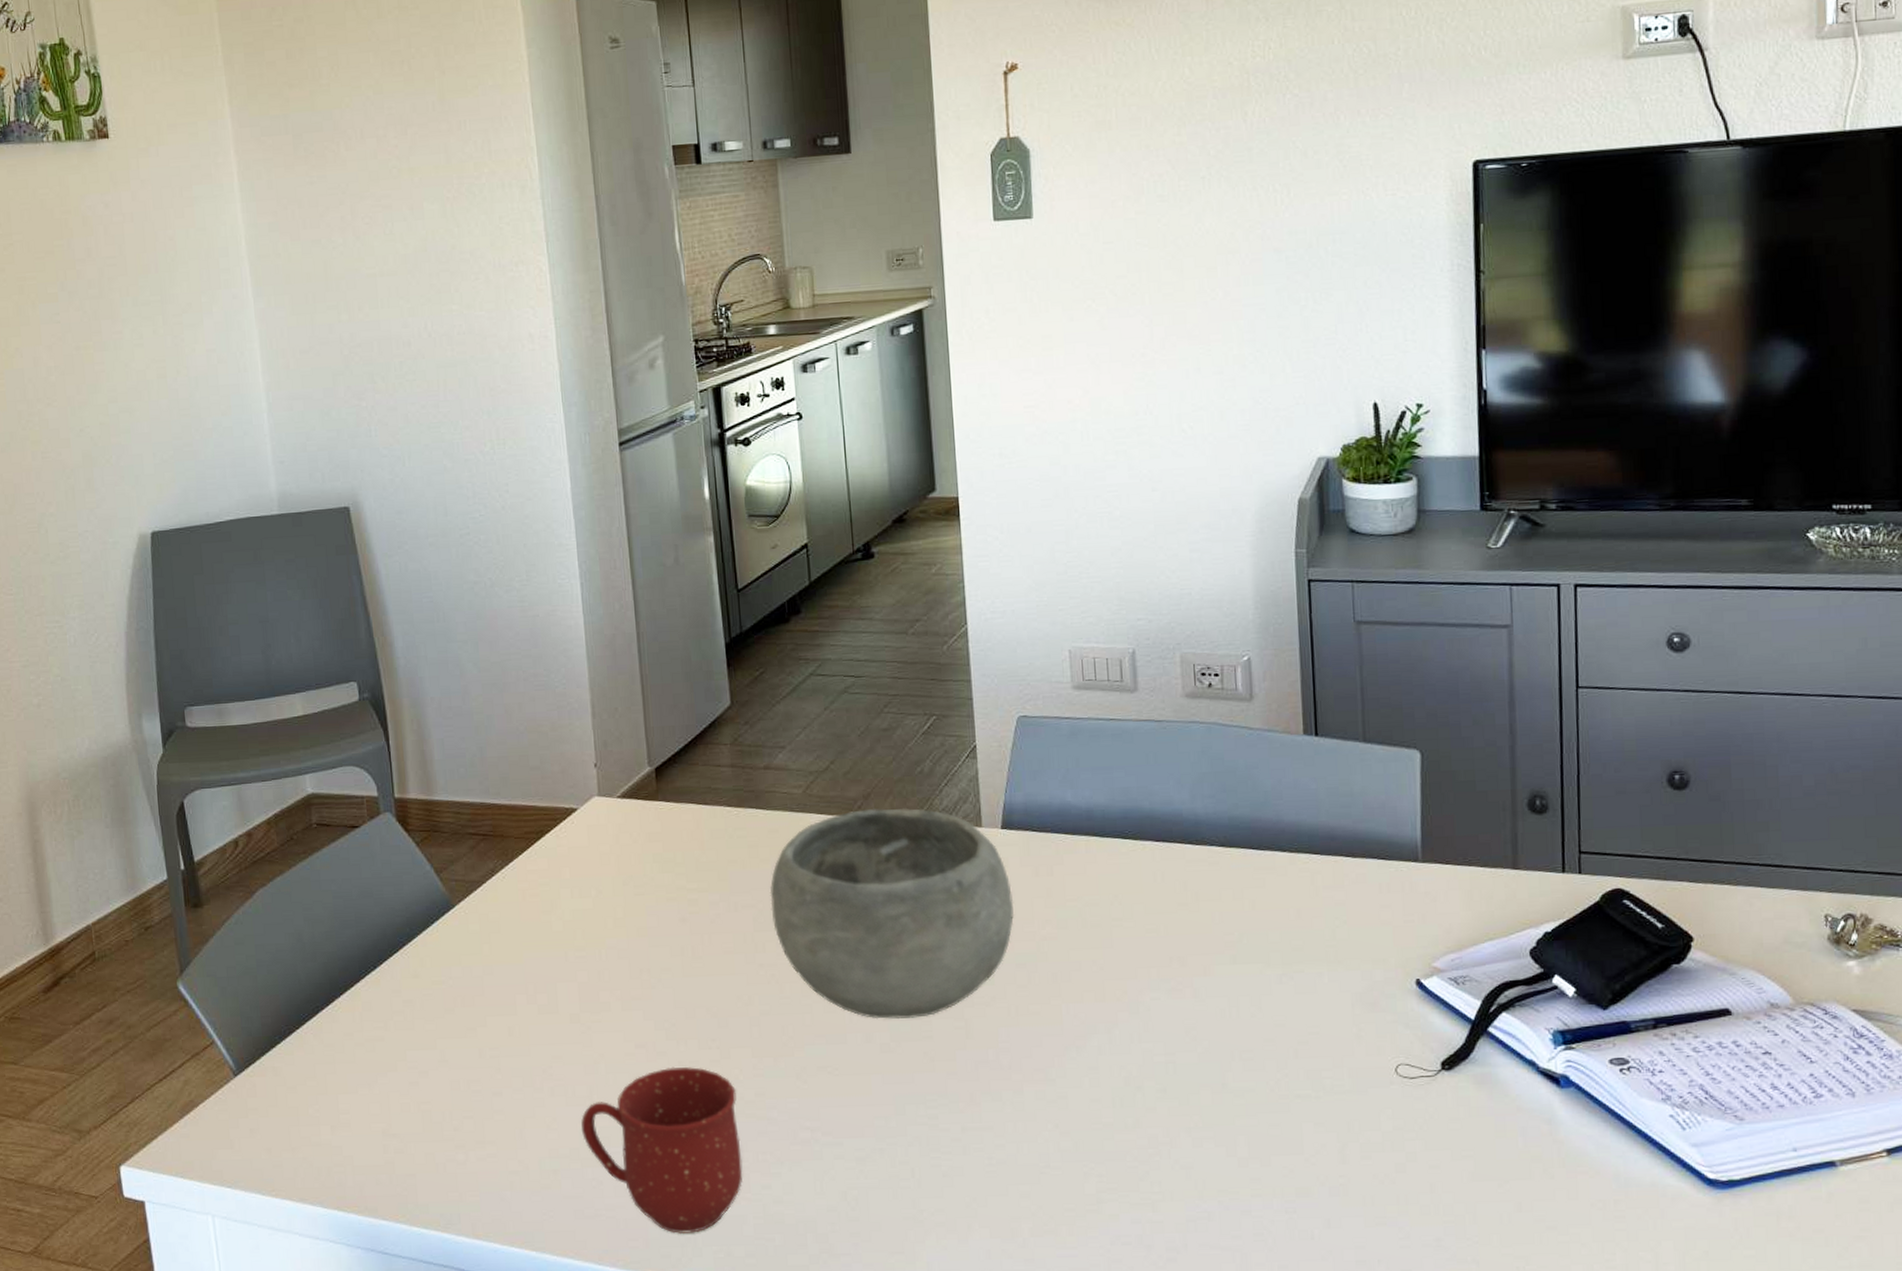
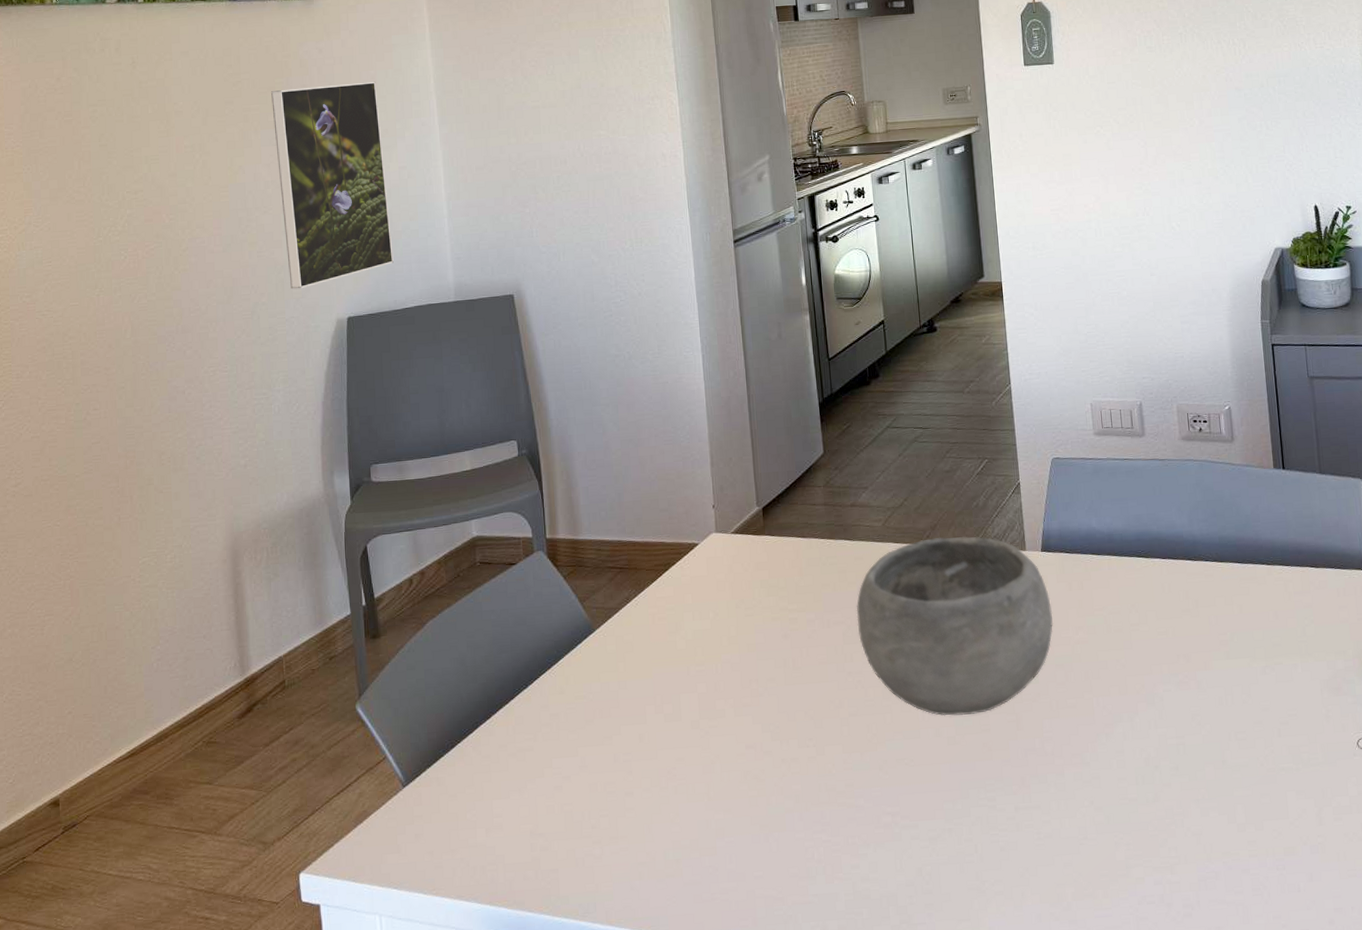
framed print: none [48,243,204,498] -> present [270,81,394,289]
mug: present [581,1067,743,1234] -> none [700,764,836,912]

